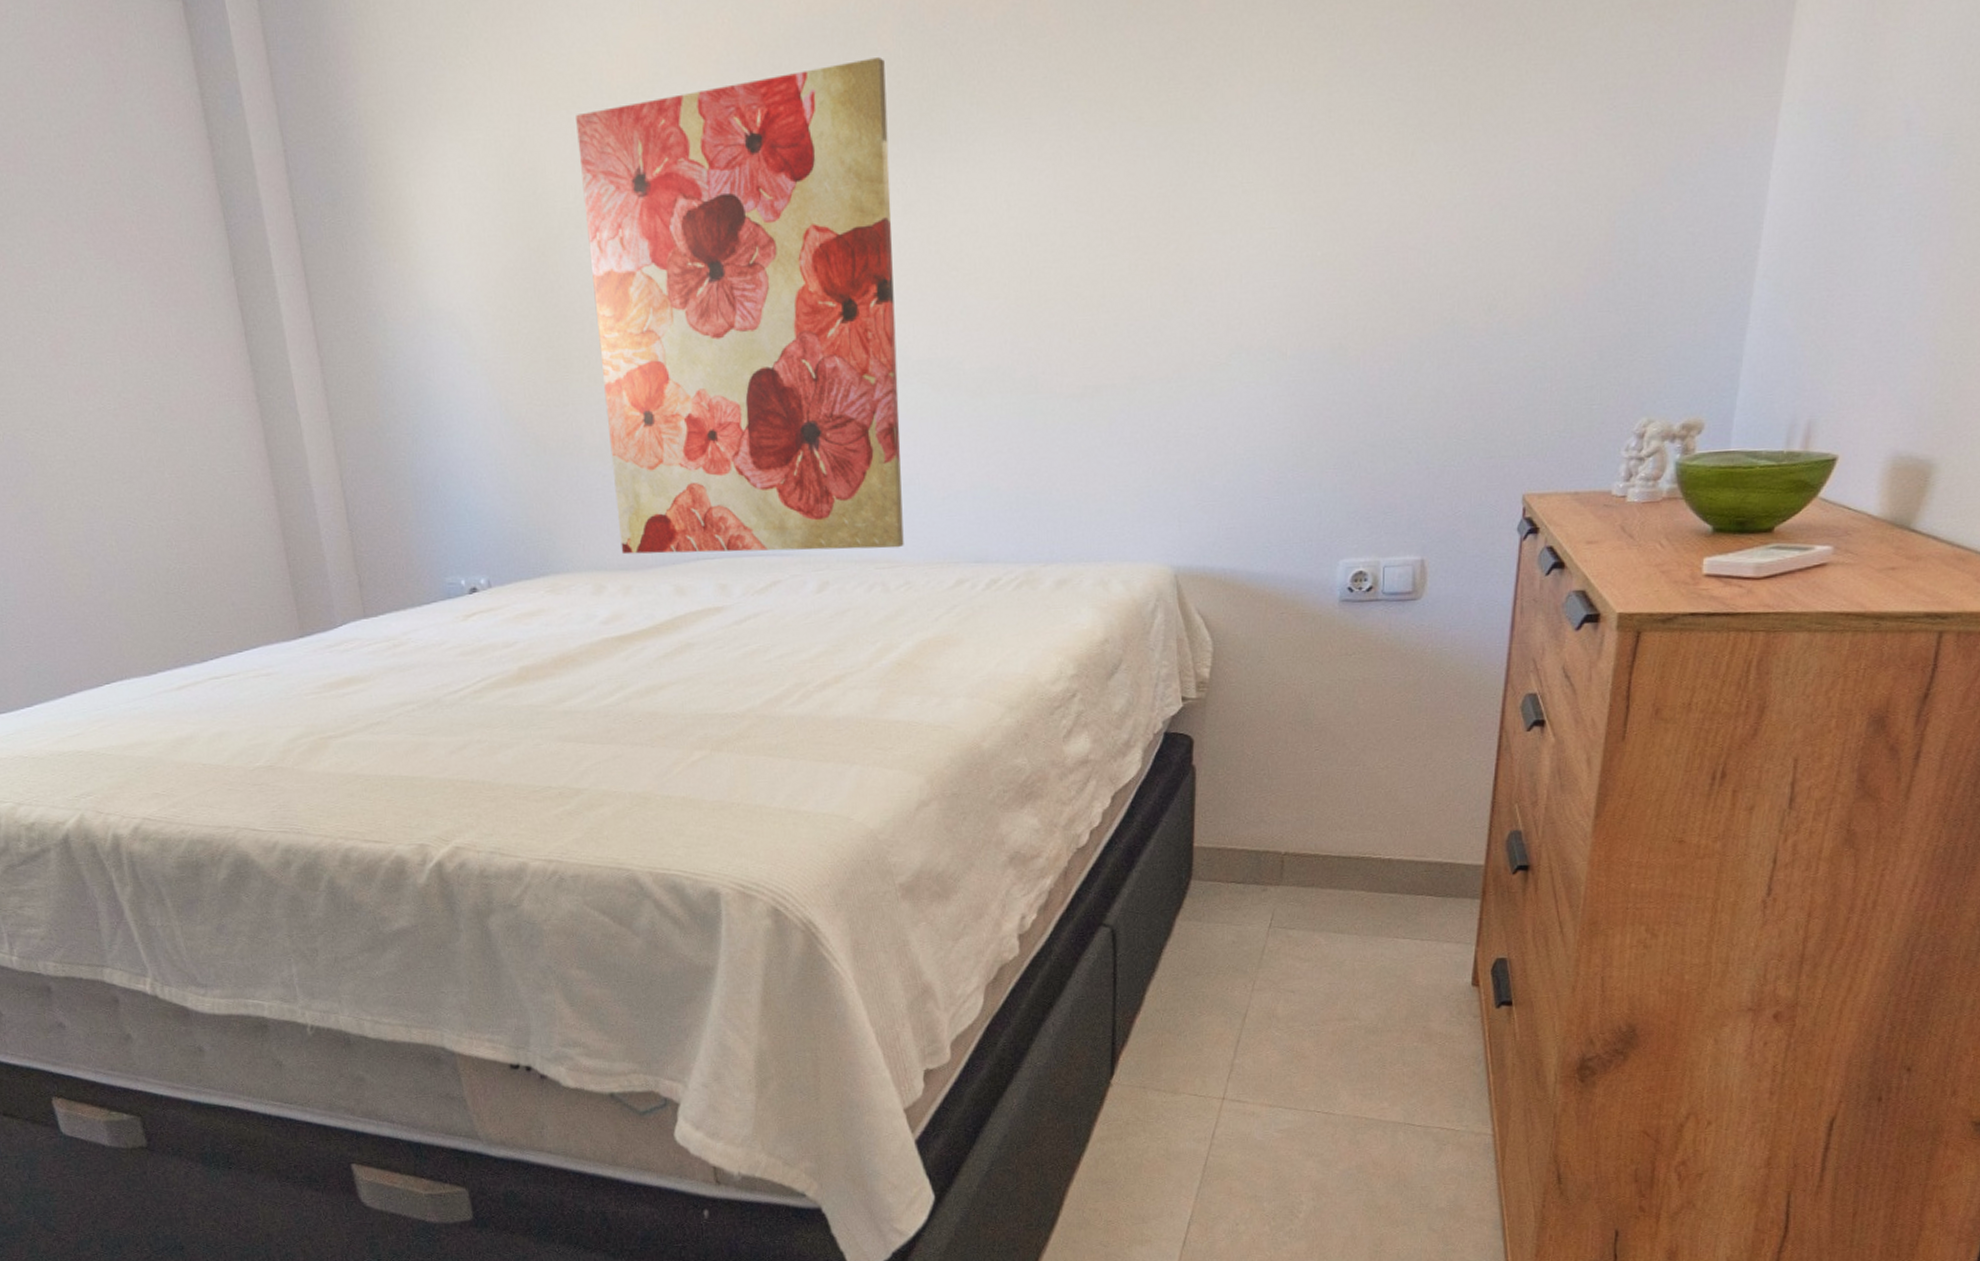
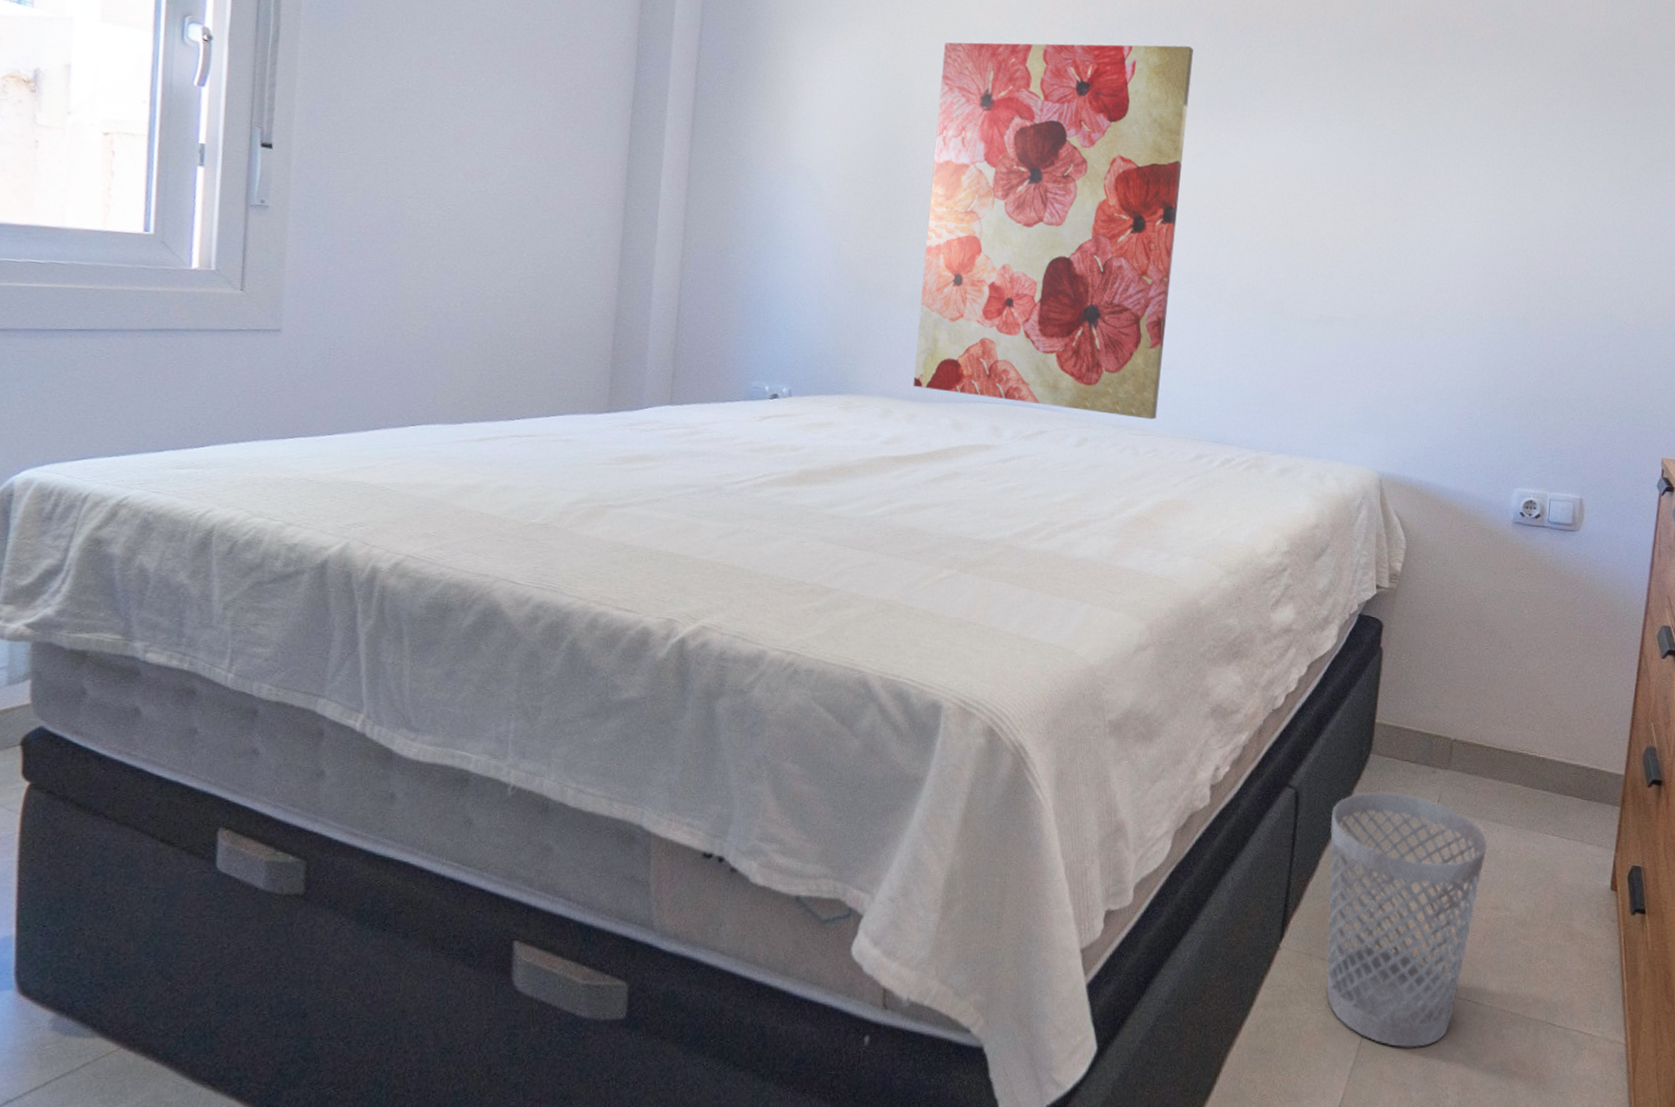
wastebasket: none [1153,917,1330,1164] -> present [1326,791,1487,1048]

